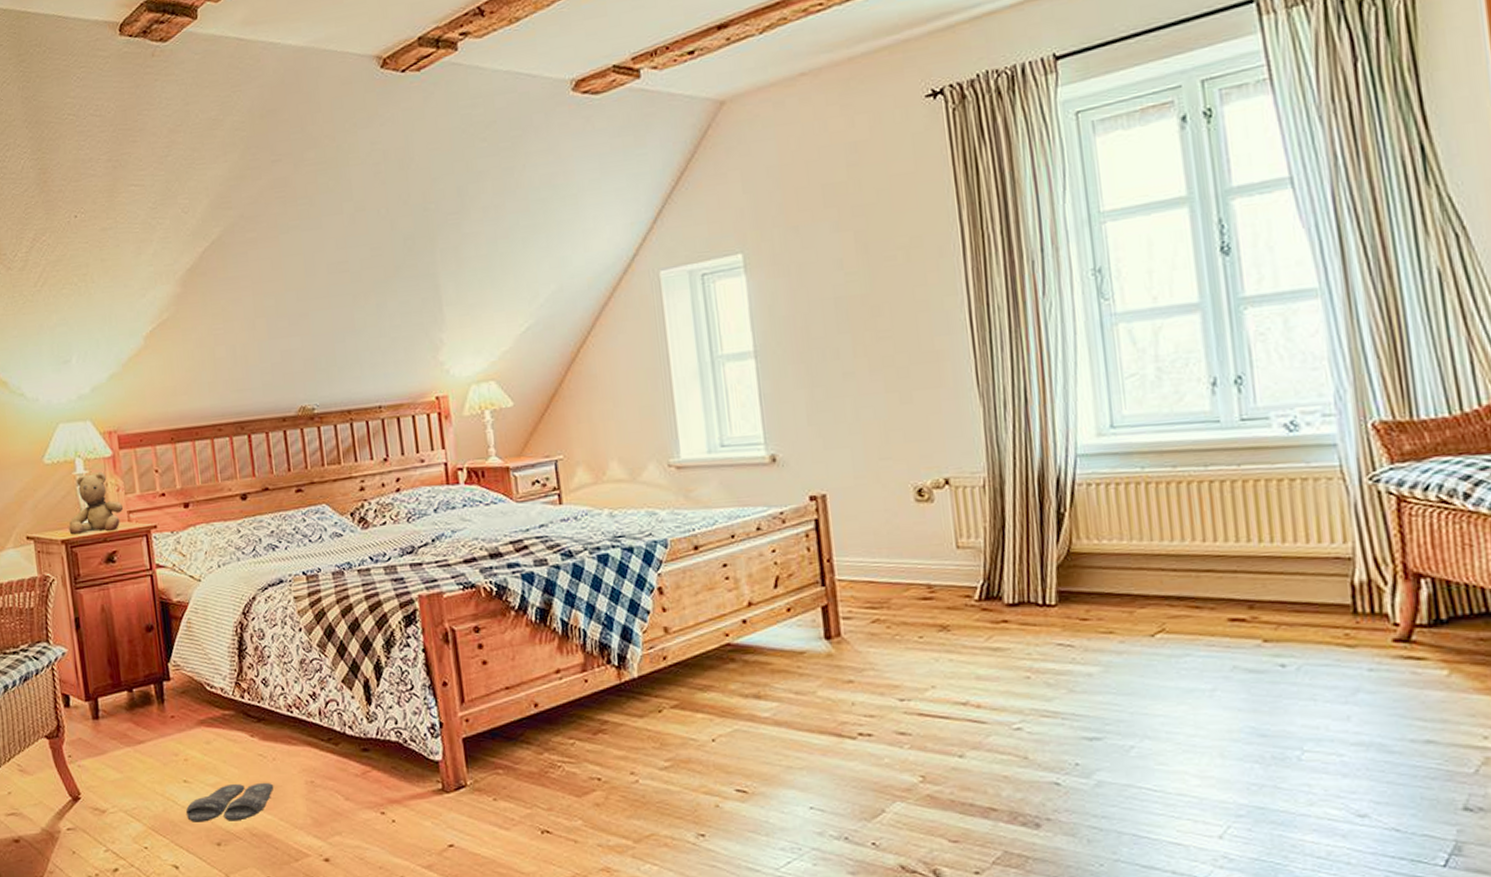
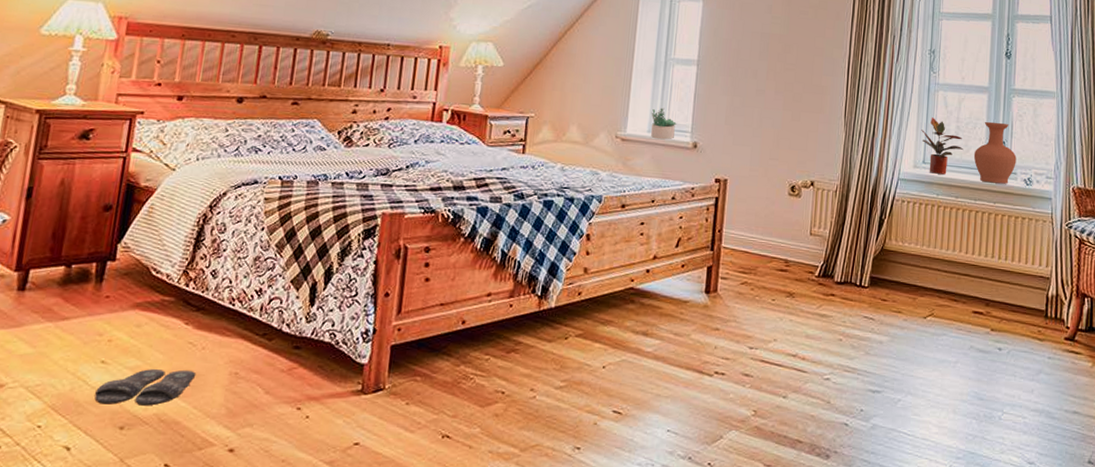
teddy bear: present [69,471,124,535] -> none [48,51,114,110]
succulent plant: none [707,419,743,460] -> present [650,108,677,140]
potted plant: none [1100,362,1174,440] -> present [921,117,964,174]
vase: none [1191,349,1266,439] -> present [973,121,1017,184]

